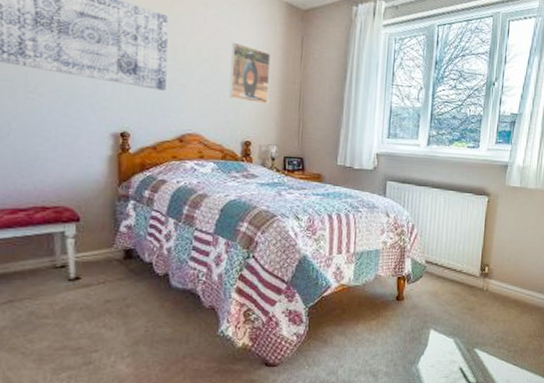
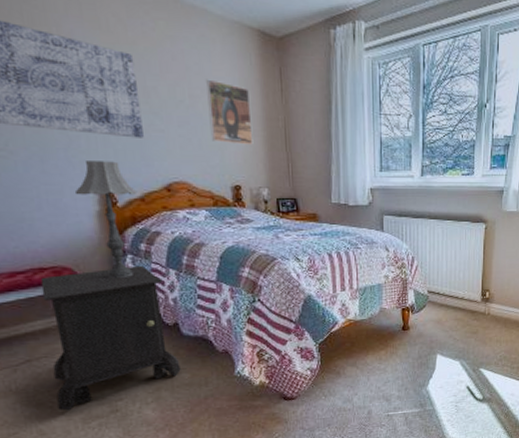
nightstand: none [30,212,164,359] -> present [40,265,181,411]
table lamp: none [90,108,151,223] -> present [74,161,137,278]

